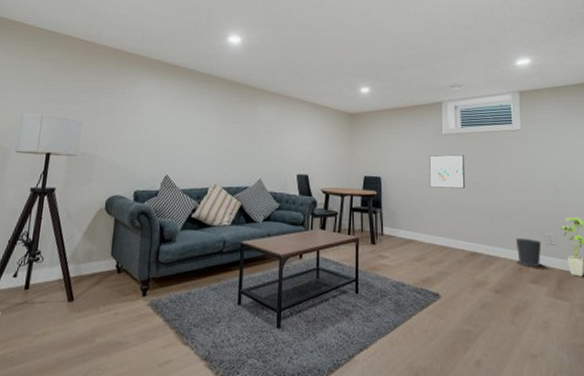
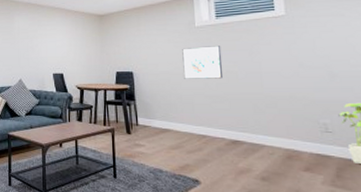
wastebasket: present [515,237,542,267] -> none [283,125,316,155]

